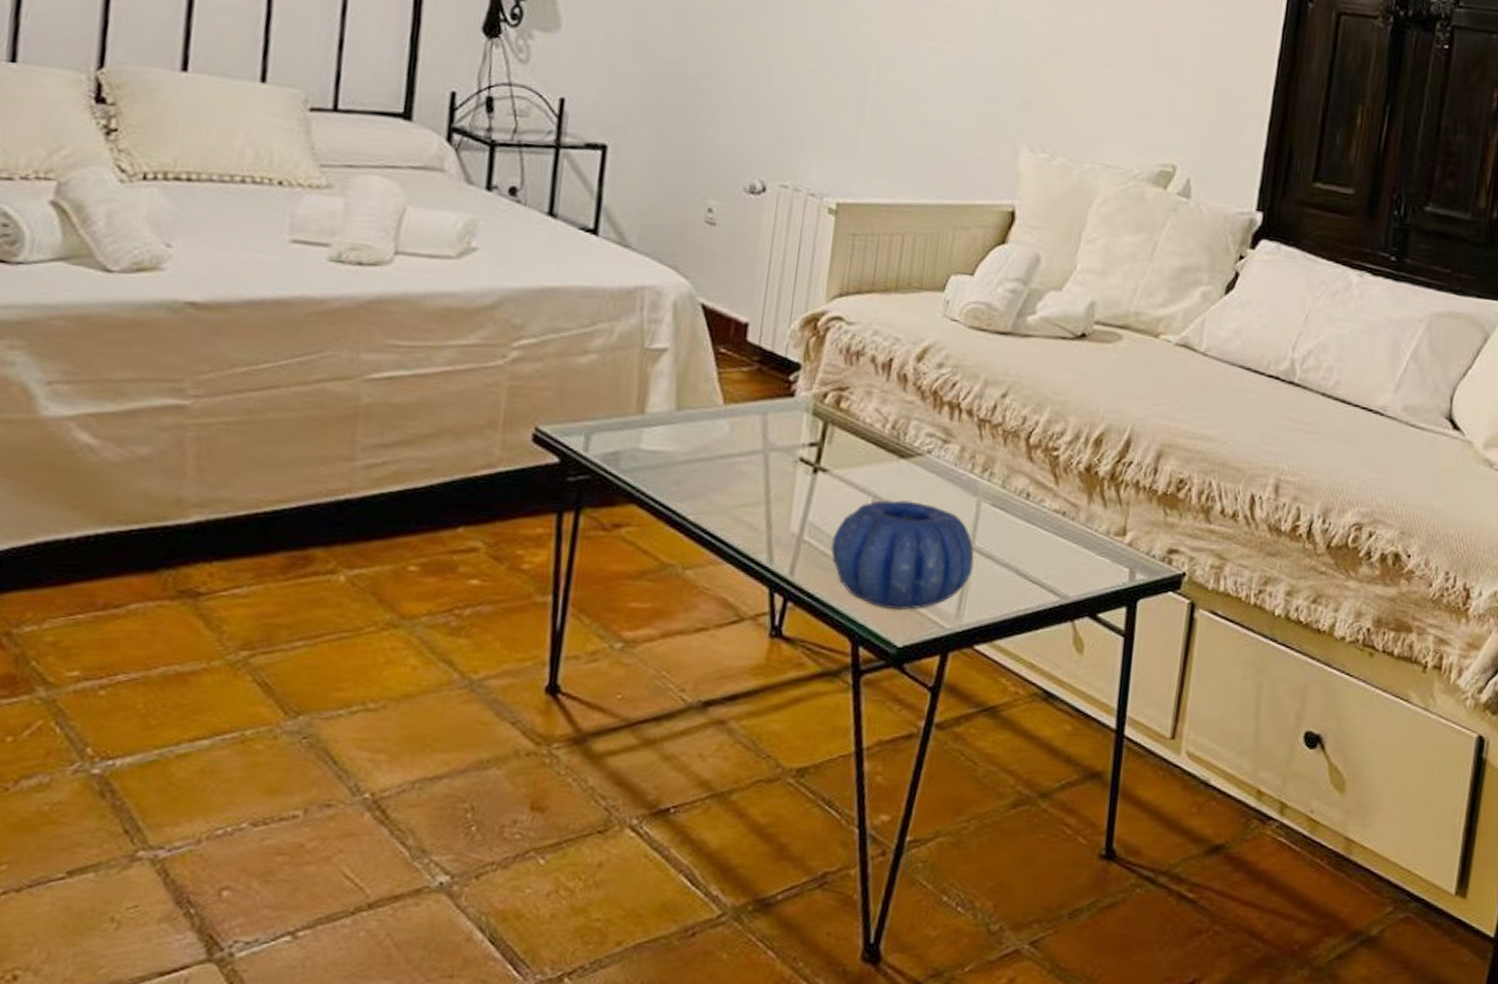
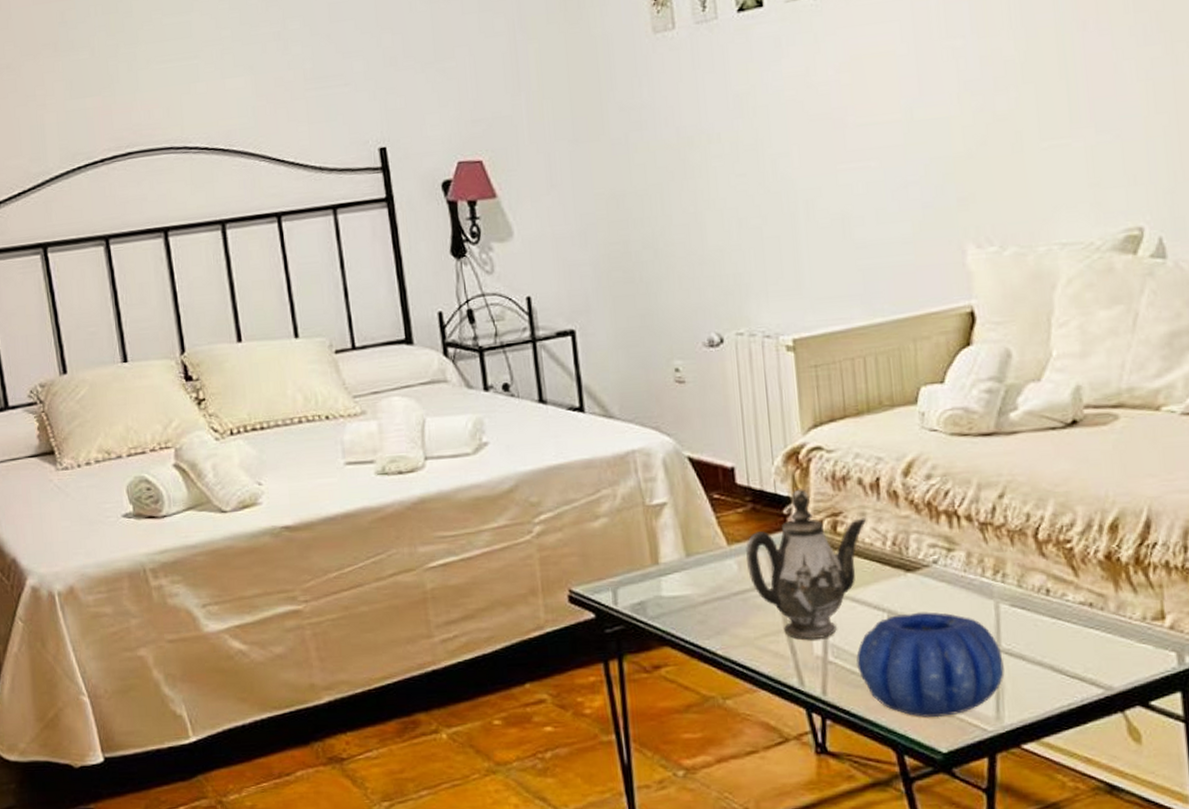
teapot: none [739,356,872,516] -> present [746,489,867,640]

